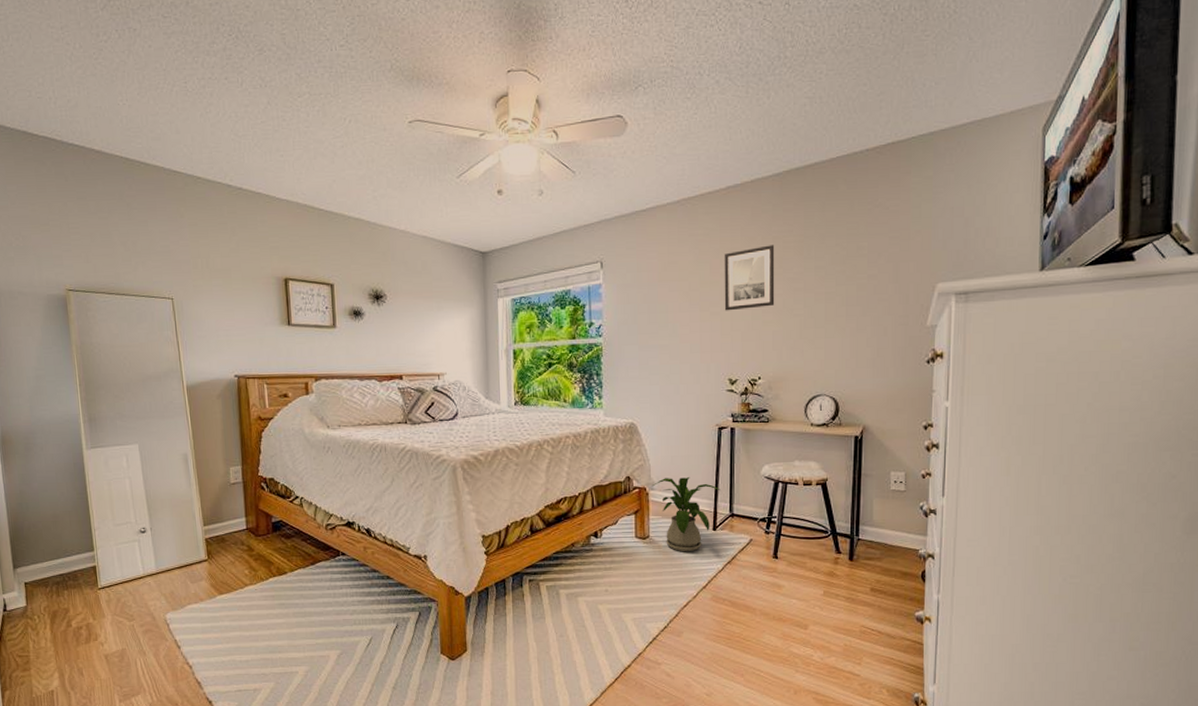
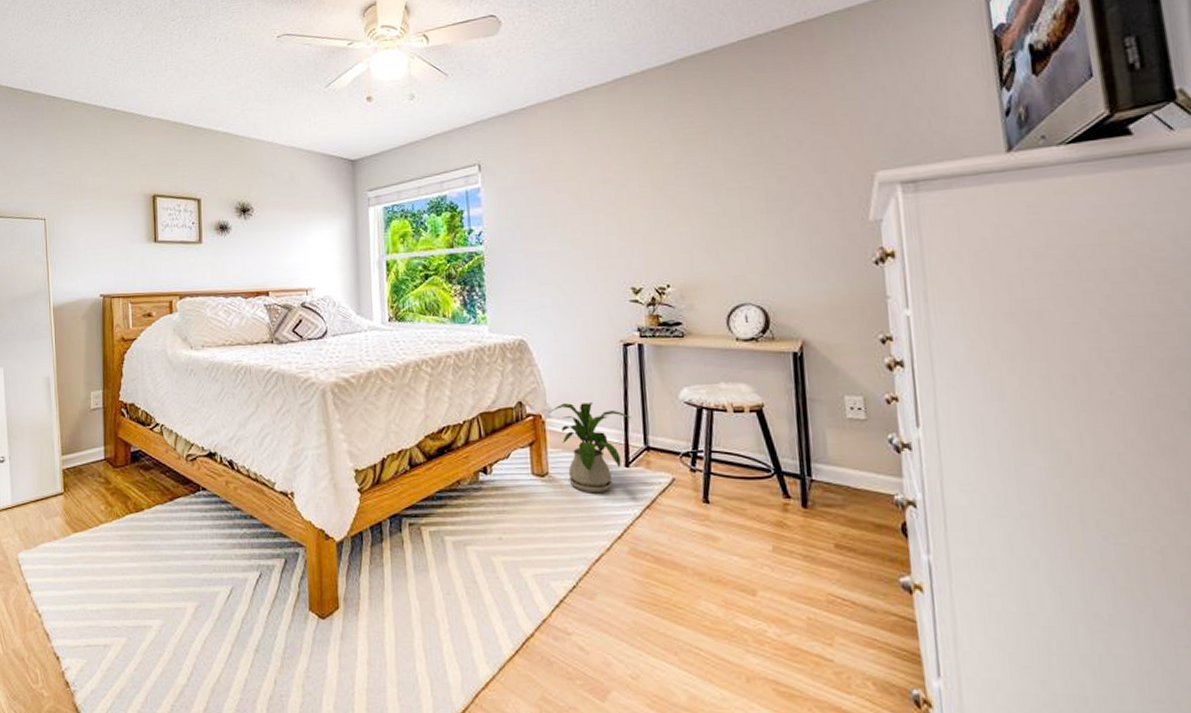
wall art: present [724,245,775,311] -> none [616,138,680,212]

